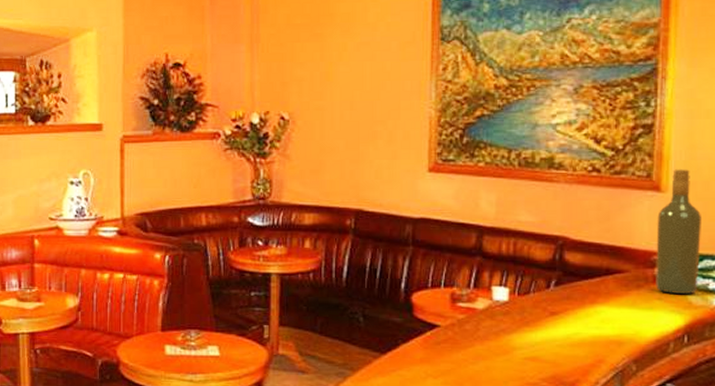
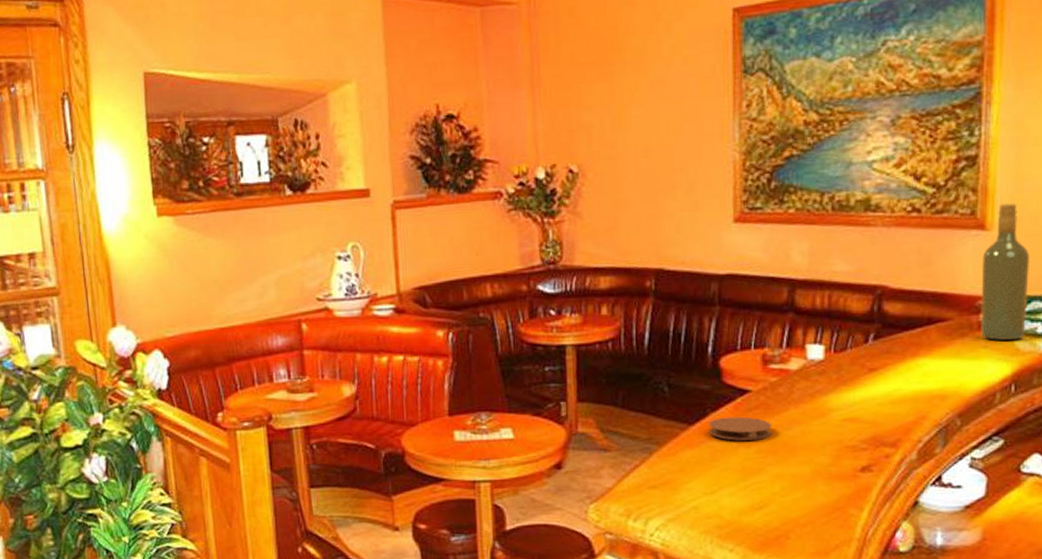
coaster: none [399,348,459,372] -> present [708,416,772,441]

